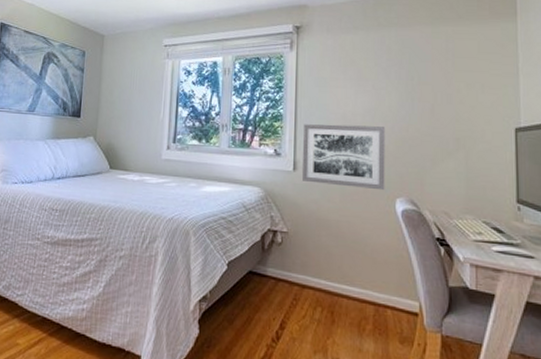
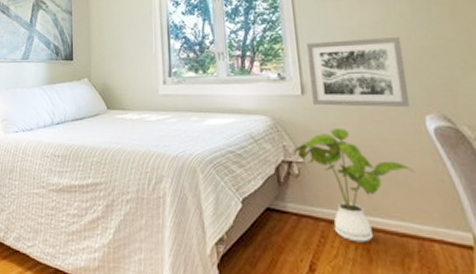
house plant: none [279,203,381,306] -> present [293,127,415,243]

